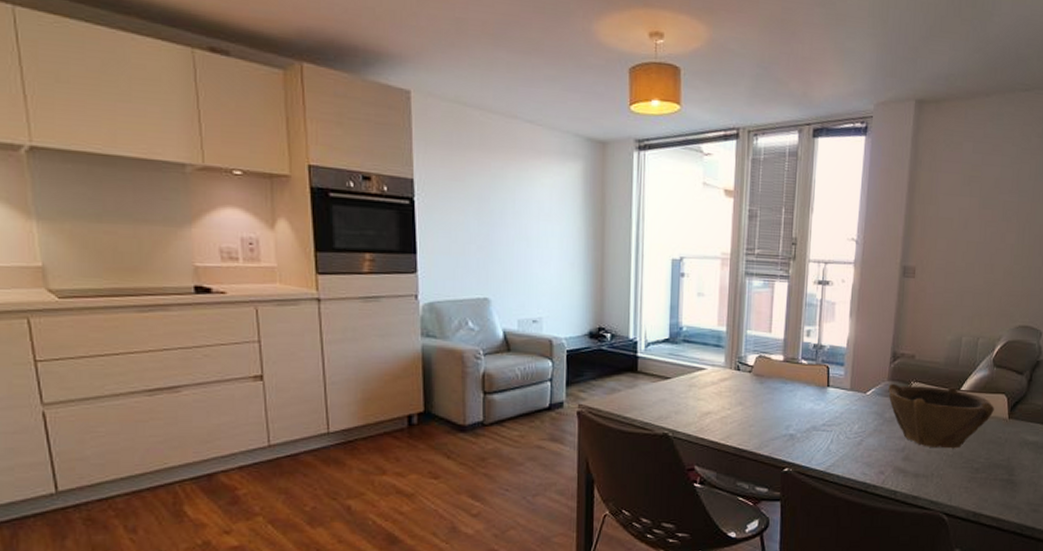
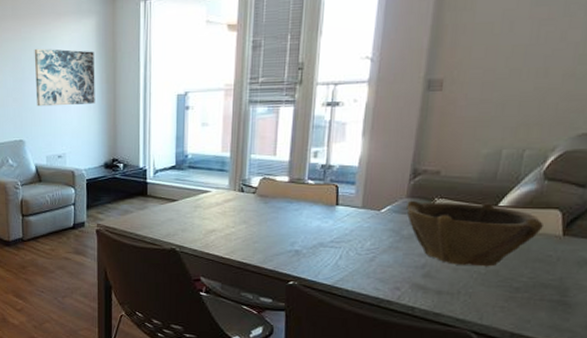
wall art: none [506,188,581,261] -> present [34,48,95,107]

